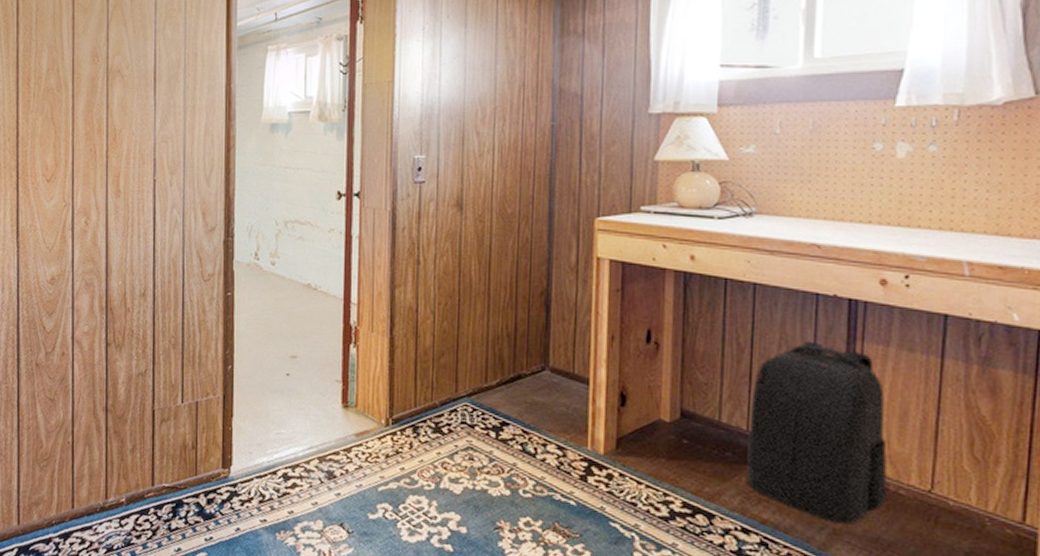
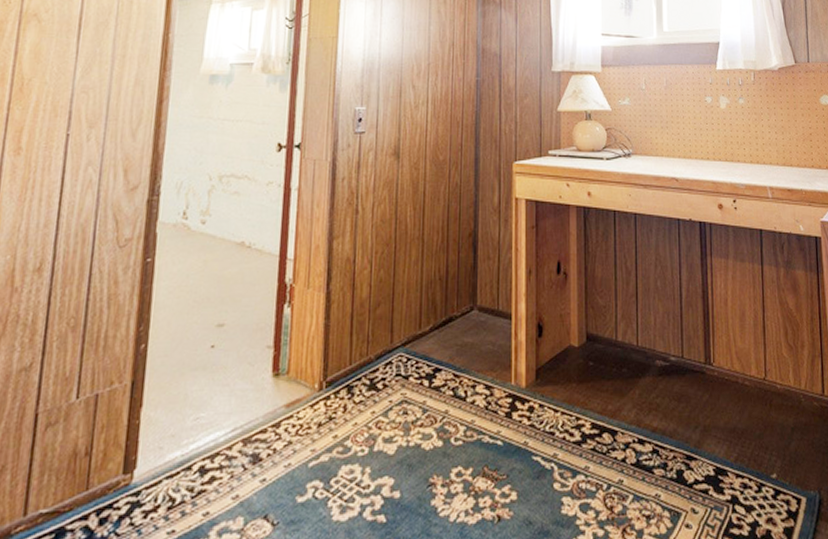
backpack: present [746,340,888,524] -> none [638,259,737,420]

